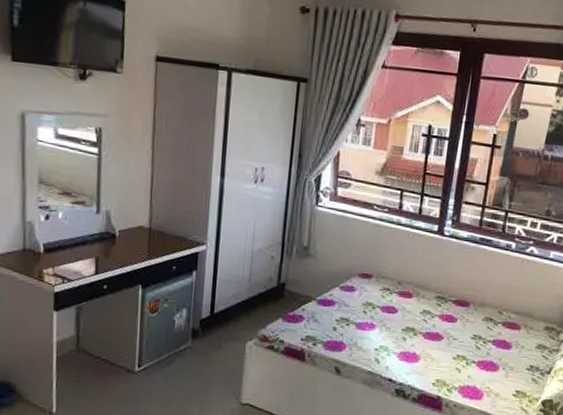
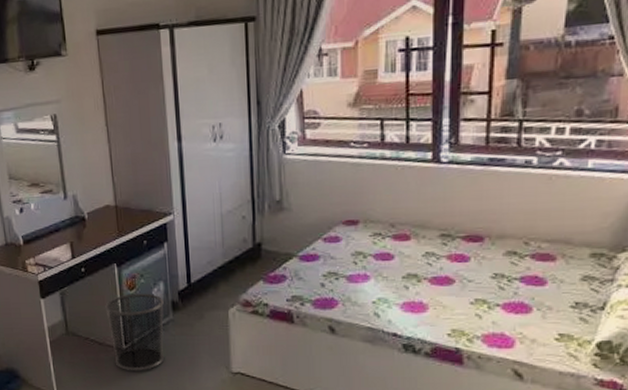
waste bin: none [123,316,185,395] -> present [105,293,165,371]

